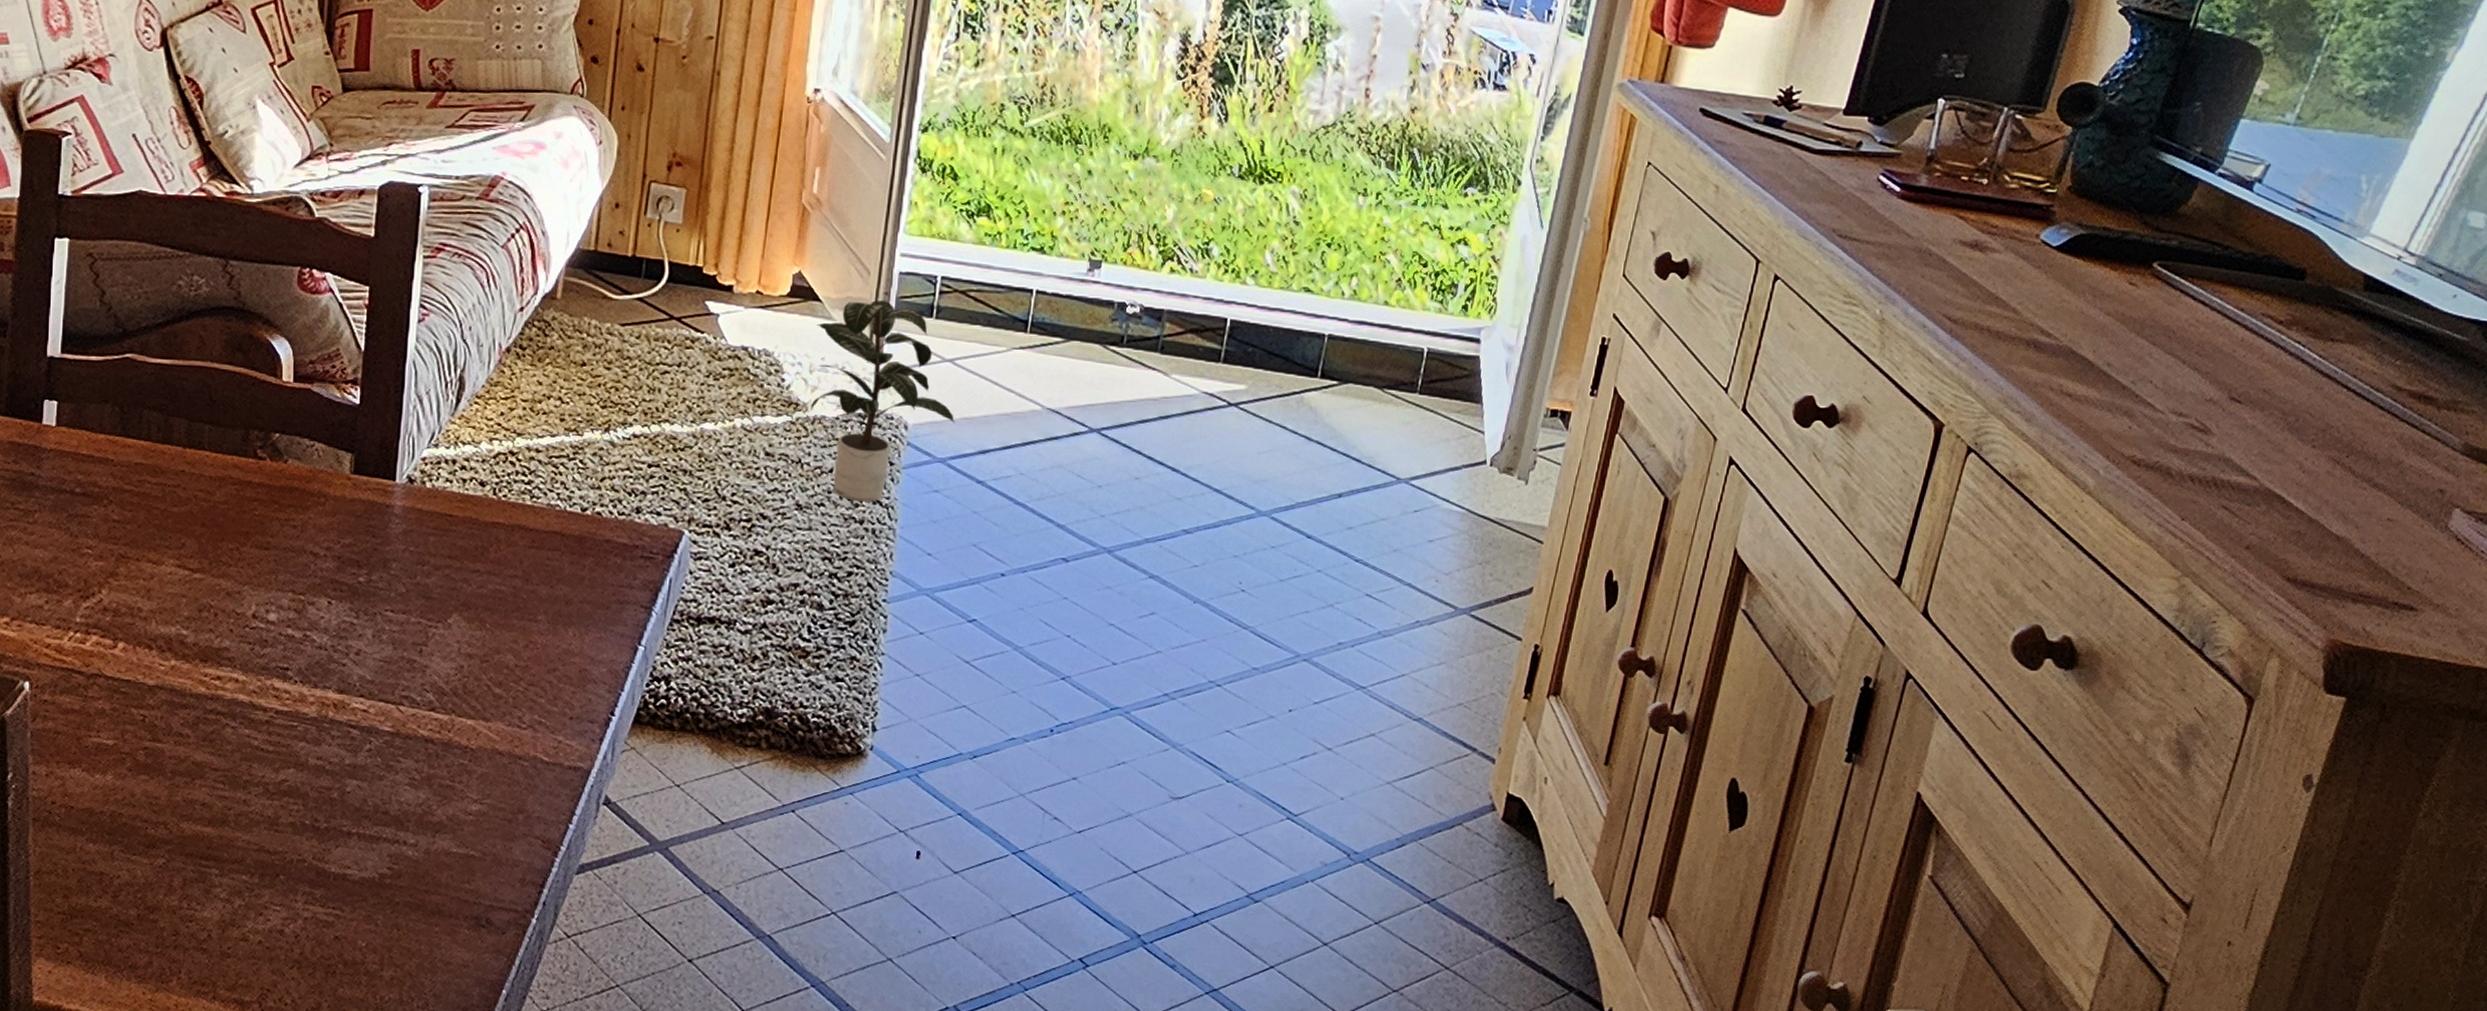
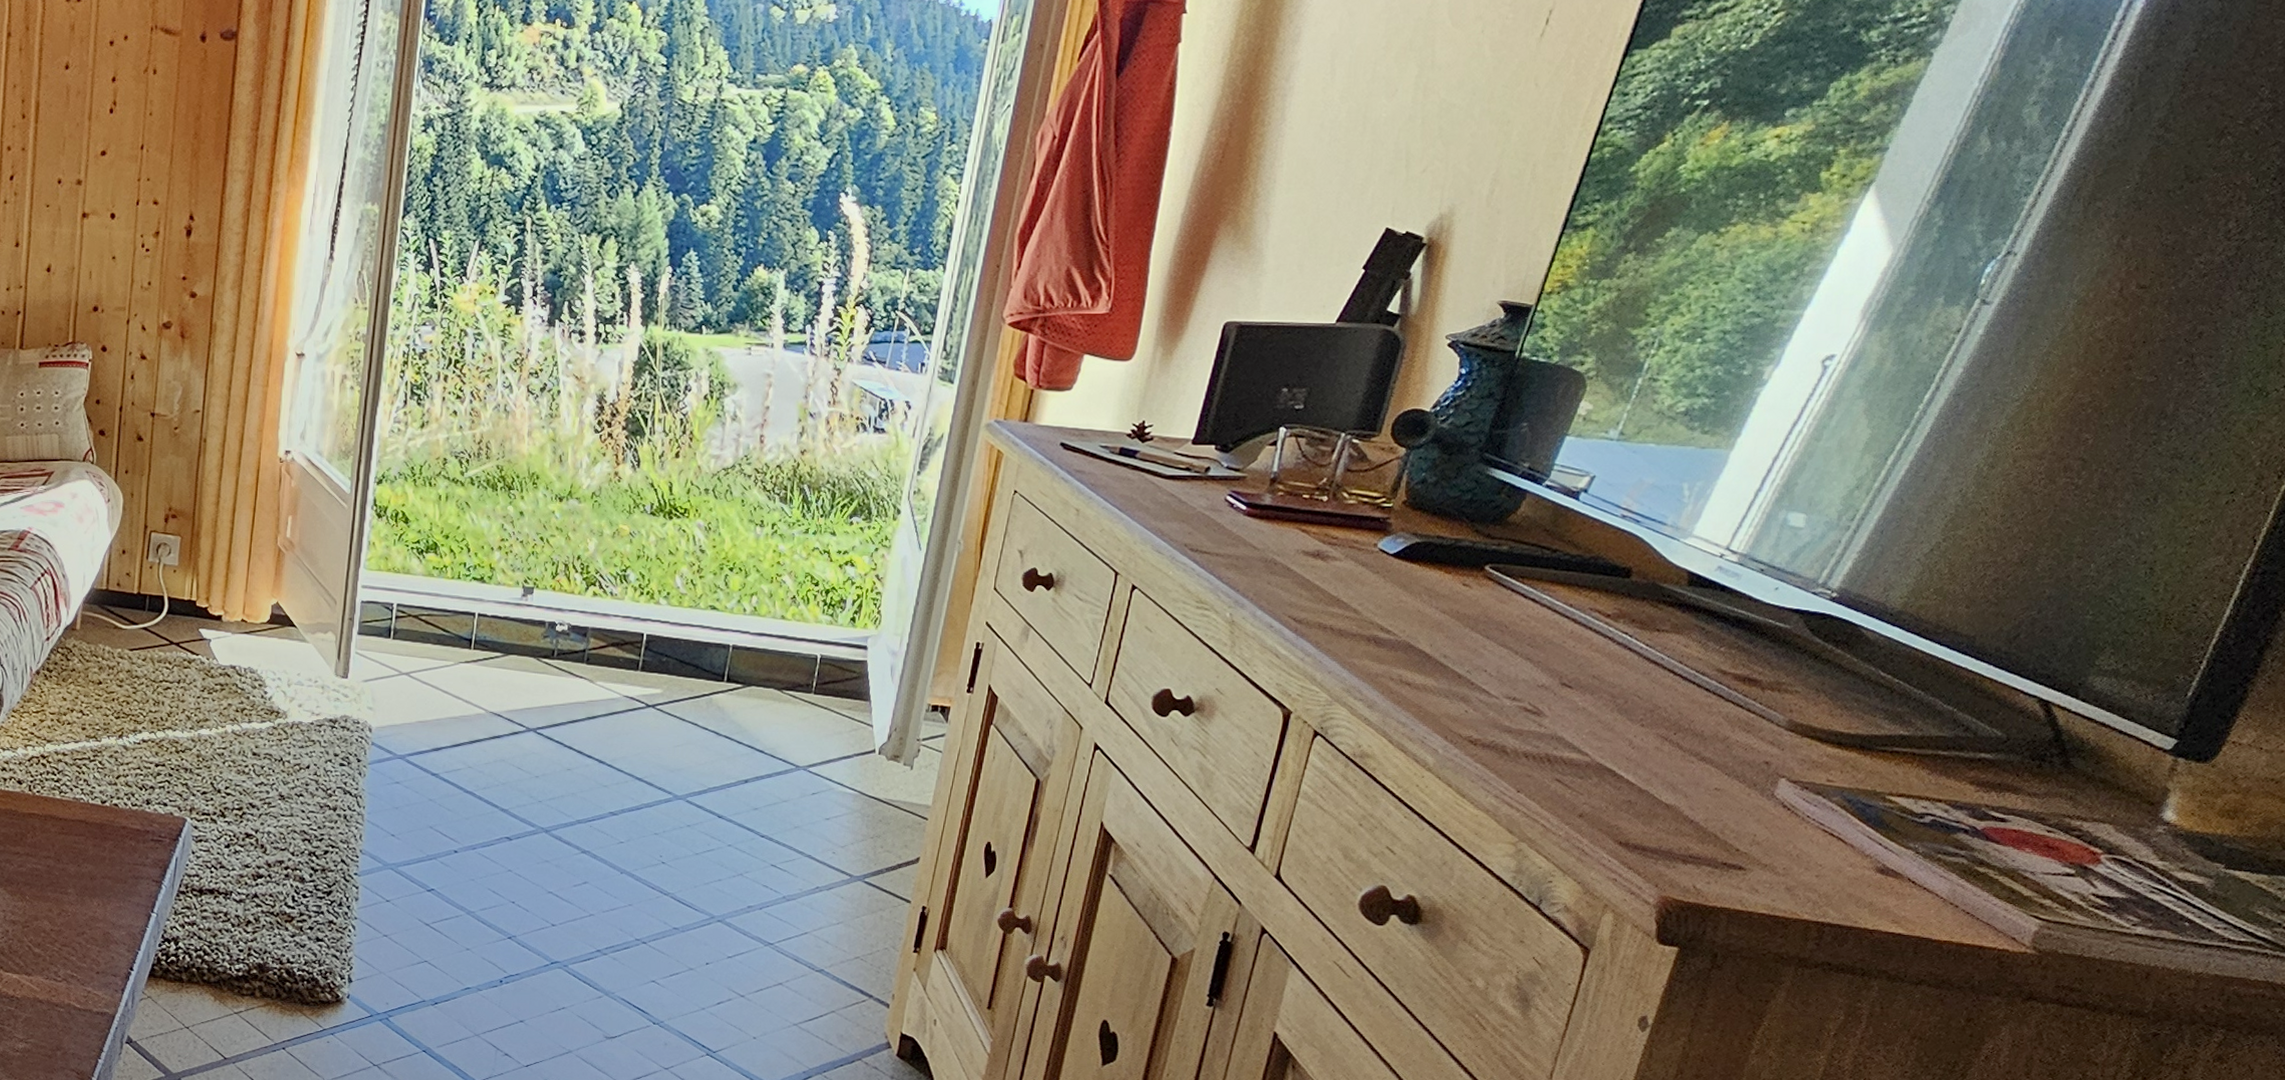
potted plant: present [811,300,955,503] -> none [290,625,412,793]

